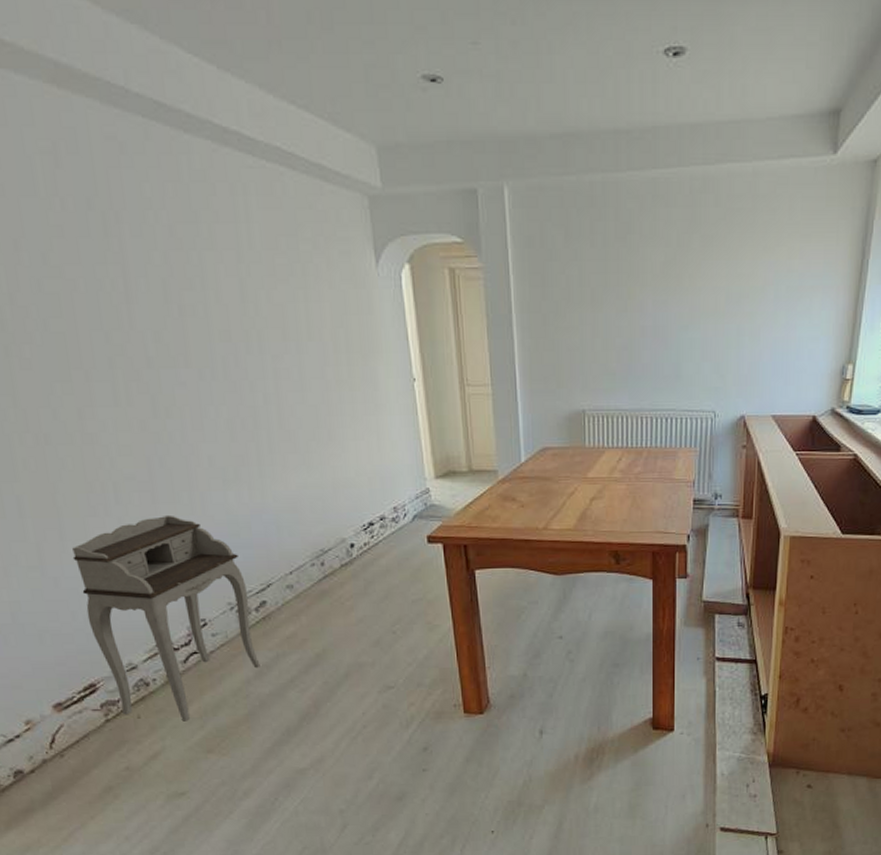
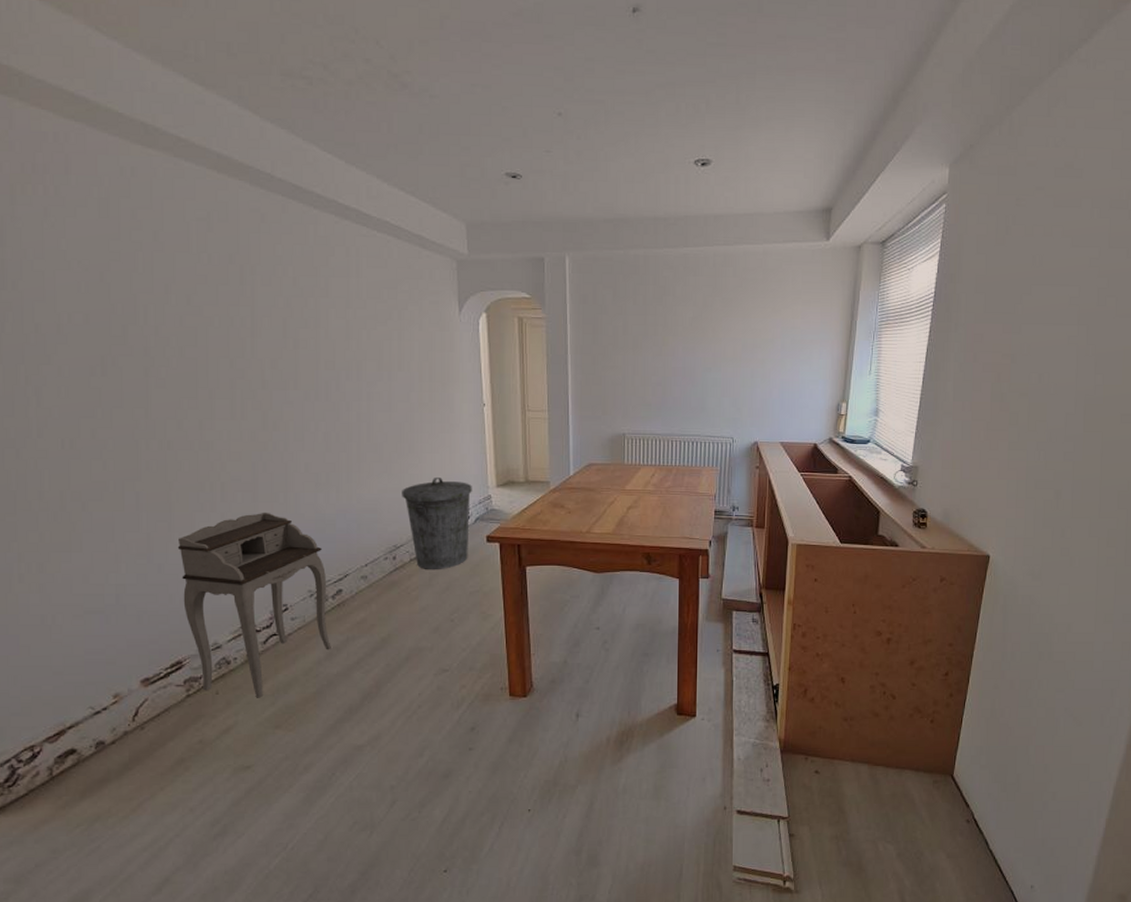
trash can: none [324,469,407,577] -> present [402,478,472,570]

